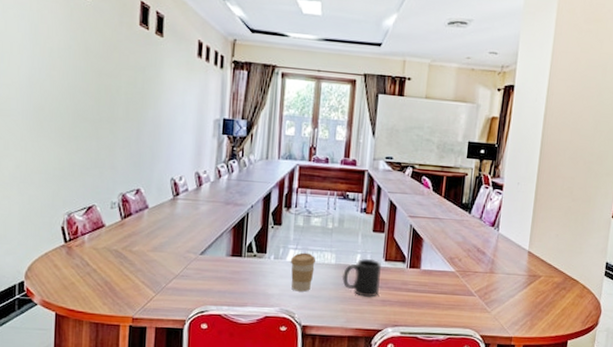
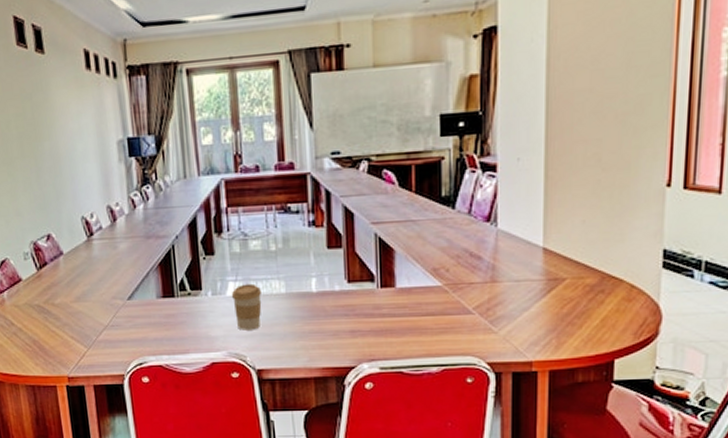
mug: present [341,258,381,297] -> none [296,281,345,329]

